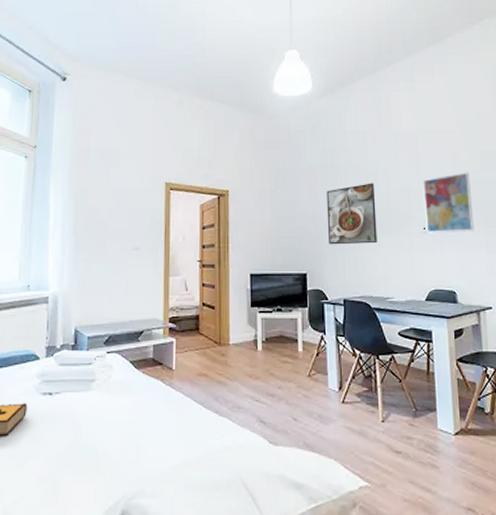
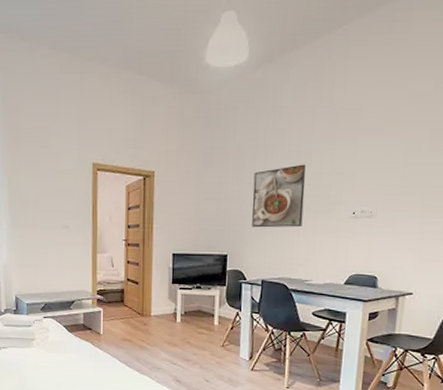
wall art: present [422,172,475,234] -> none [356,153,414,219]

